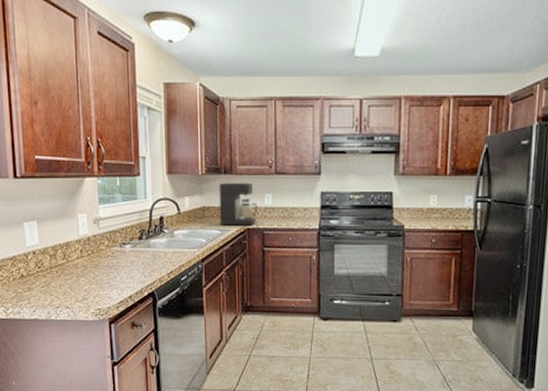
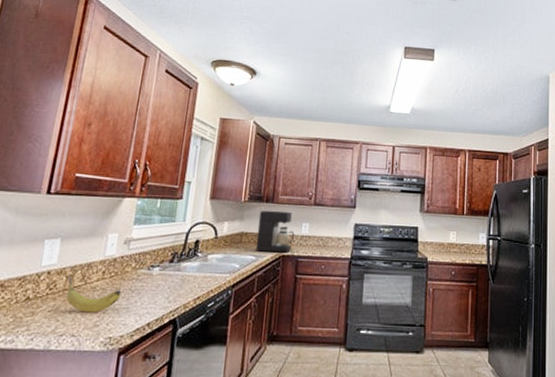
fruit: none [51,255,101,288] -> present [66,276,122,313]

